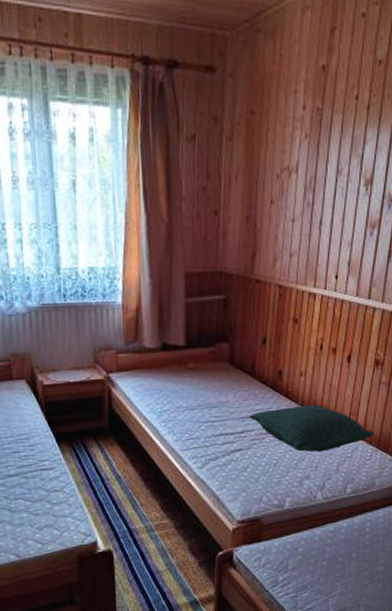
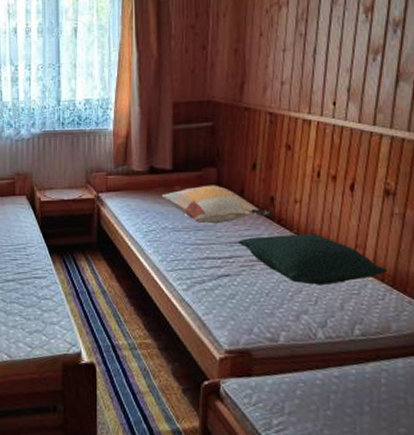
decorative pillow: none [175,360,282,401] -> present [161,185,274,224]

